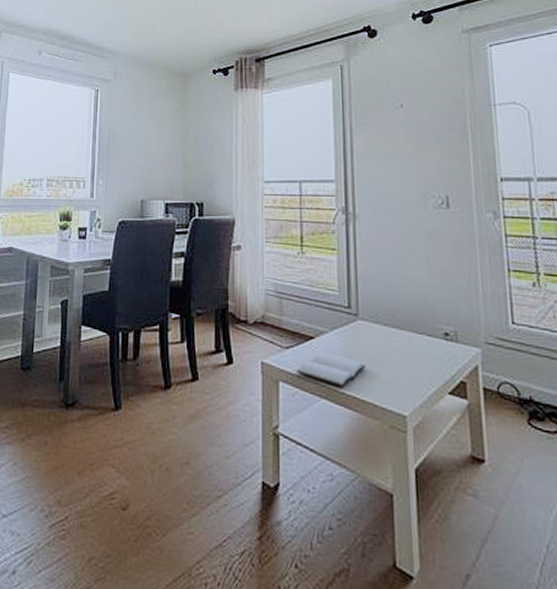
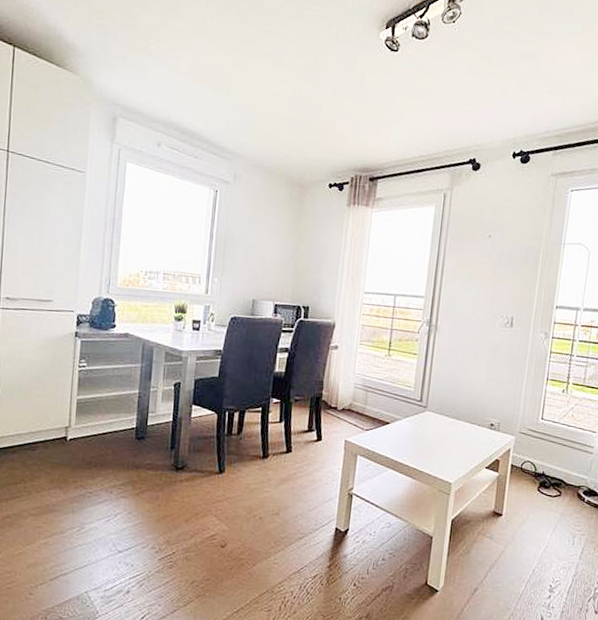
book: present [297,352,366,386] -> none [372,434,428,461]

